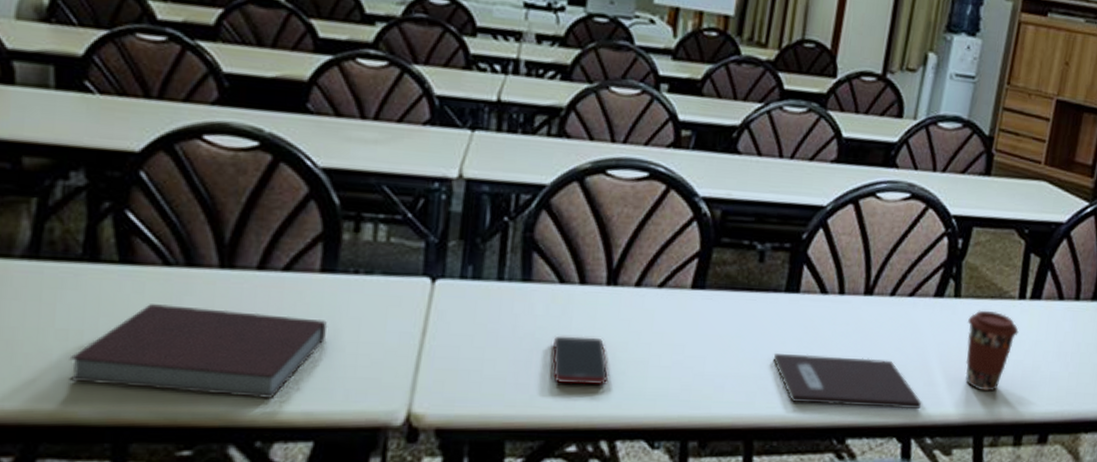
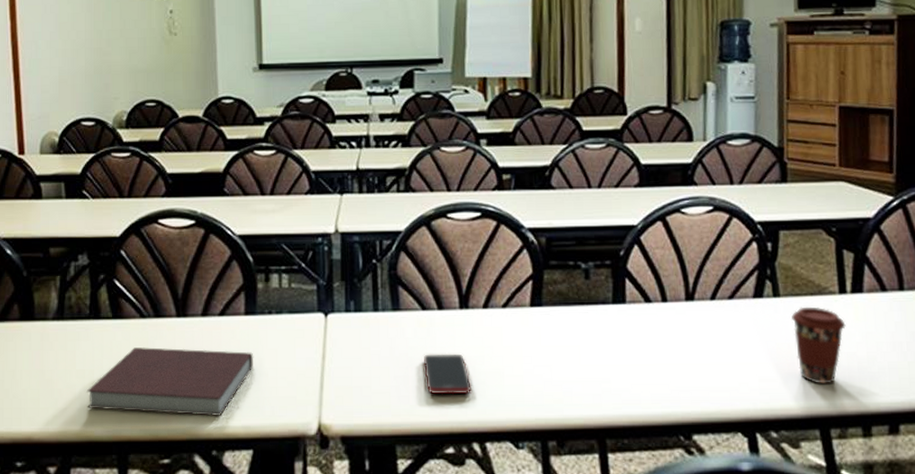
notebook: present [773,354,922,409] -> none [611,358,761,405]

